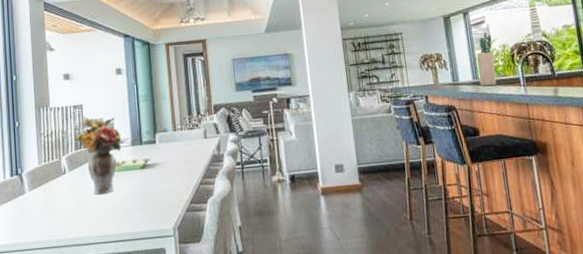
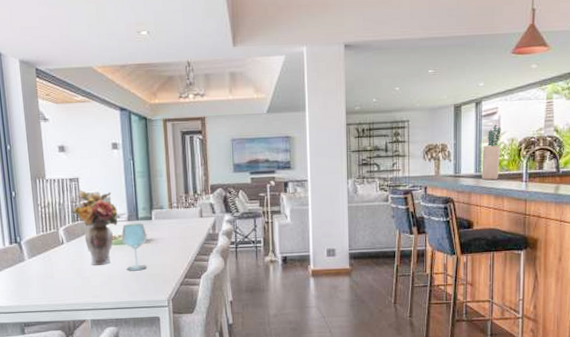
wine glass: none [124,147,151,199] -> present [121,223,147,271]

